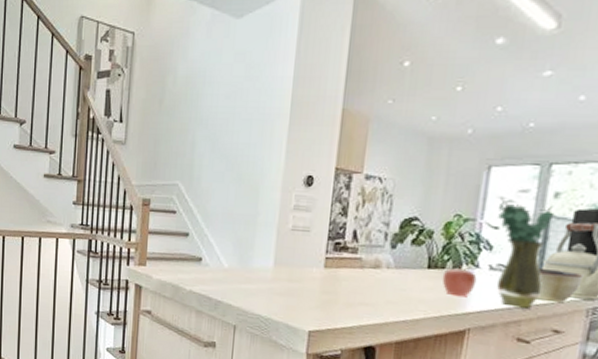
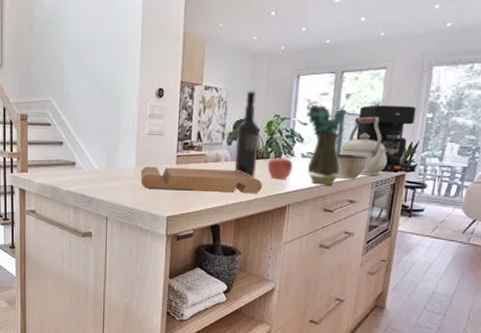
cutting board: none [279,268,434,311] -> present [141,167,262,193]
wine bottle: none [398,183,434,292] -> present [234,91,260,178]

